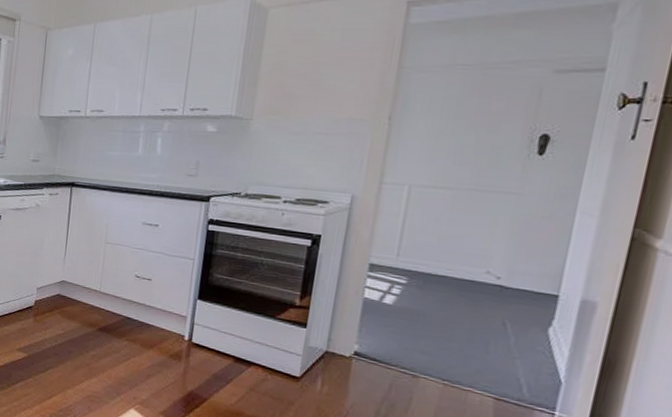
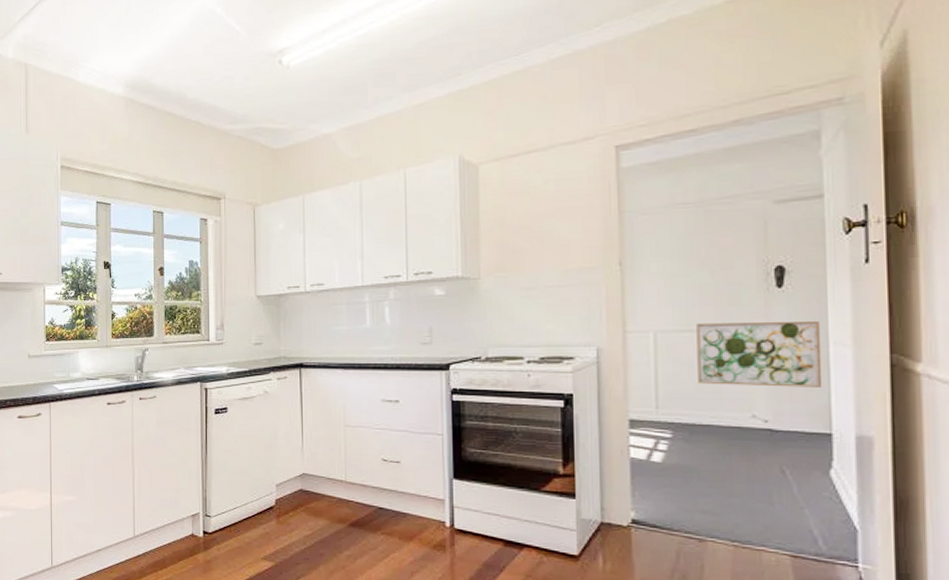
wall art: none [441,182,573,252] -> present [696,320,823,387]

